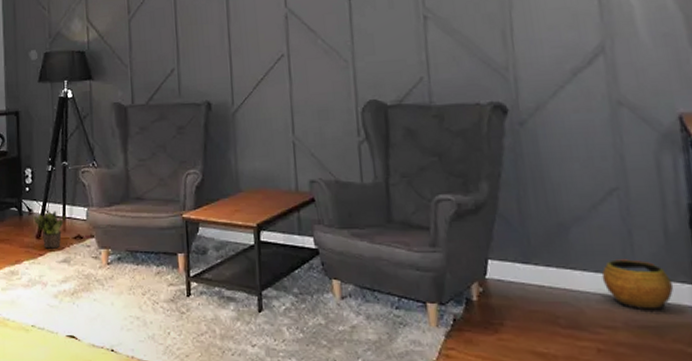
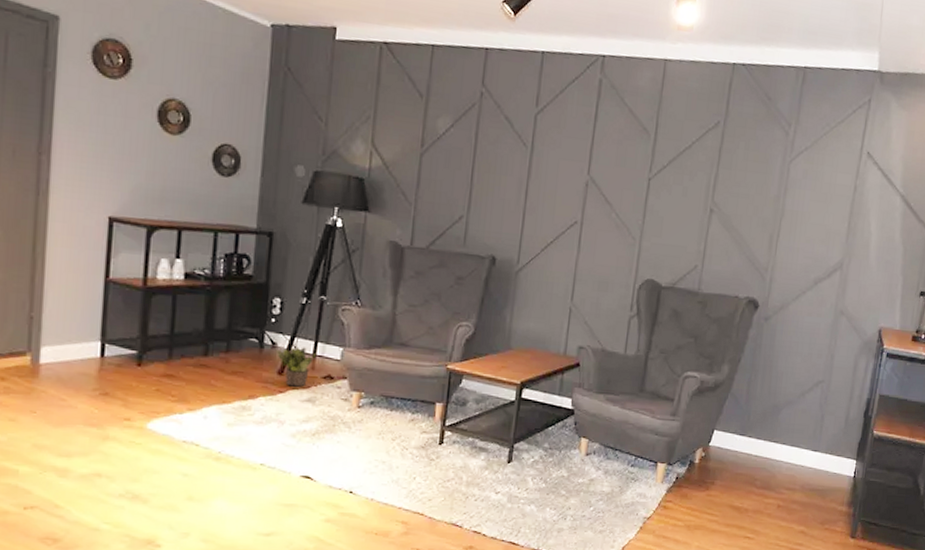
clay pot: present [601,259,674,311] -> none [794,437,842,479]

